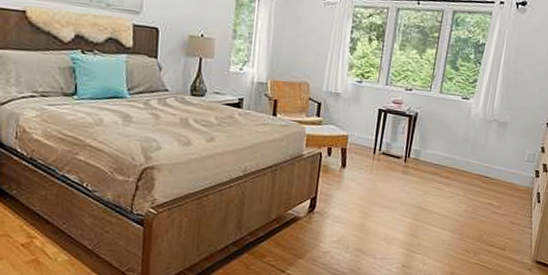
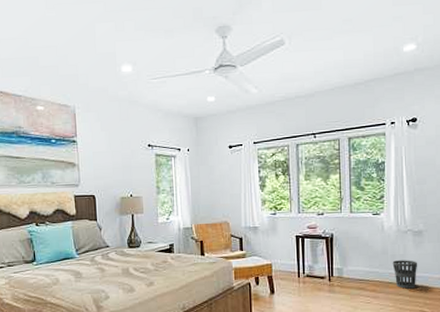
wastebasket: none [470,149,497,180] -> present [392,260,418,289]

